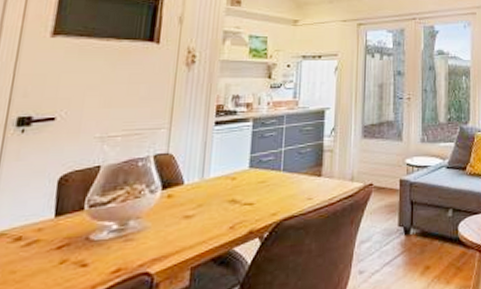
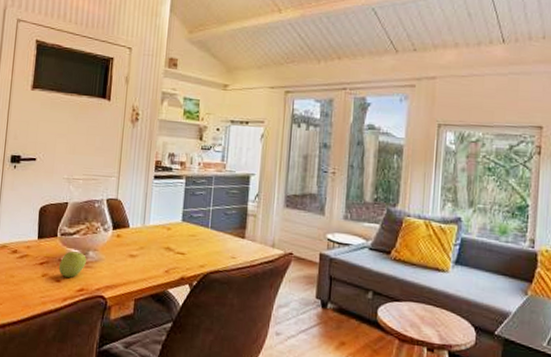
apple: none [85,224,126,259] -> present [59,251,86,278]

